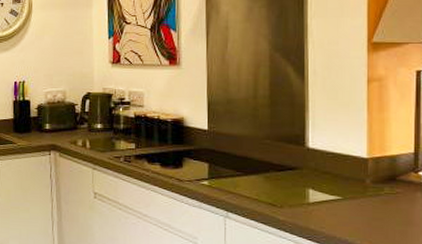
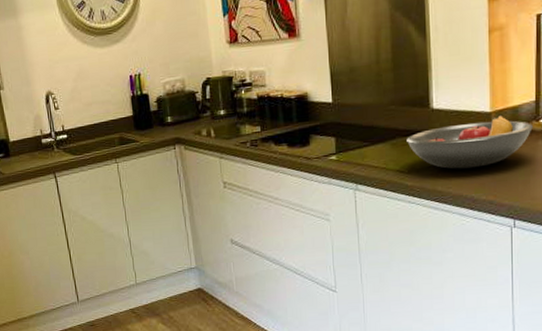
fruit bowl: none [281,162,411,211] -> present [407,114,533,169]

